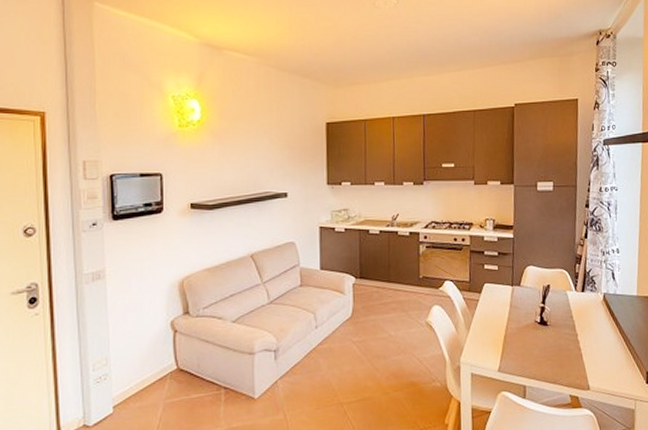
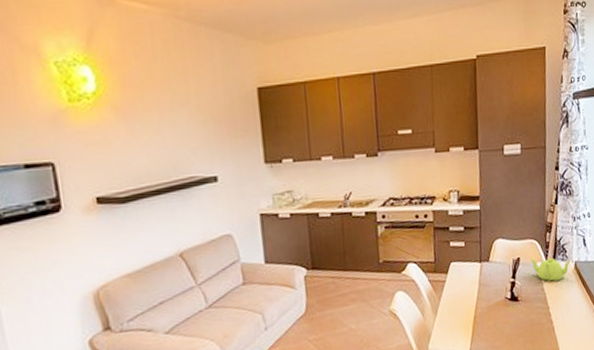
teapot: none [559,287,600,310] -> present [530,257,571,282]

